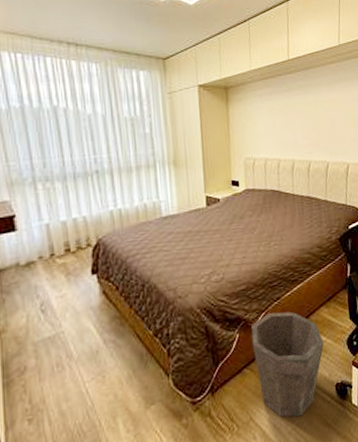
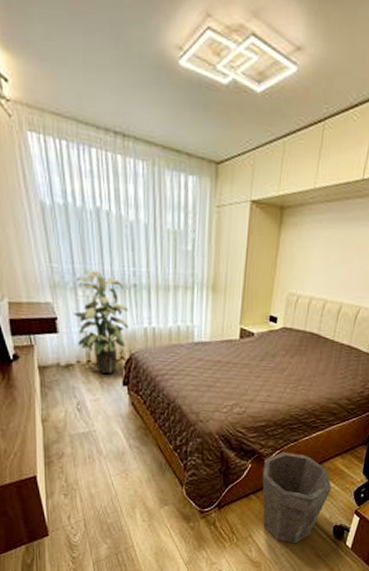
indoor plant: none [33,162,93,267] -> present [73,269,129,374]

